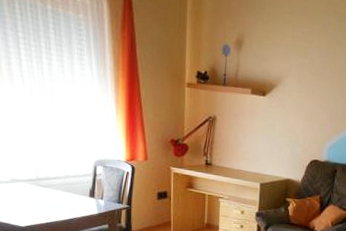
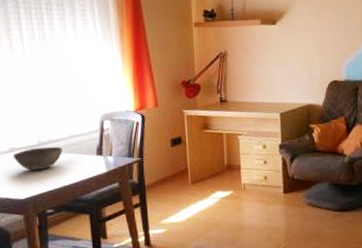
bowl: none [13,182,59,203] -> present [13,147,63,170]

